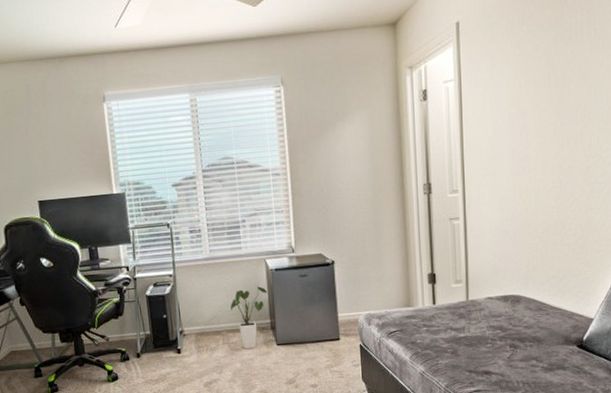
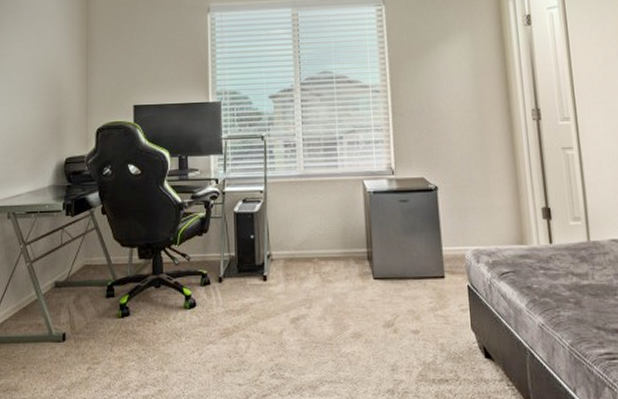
house plant: present [230,286,268,350] -> none [324,210,365,282]

